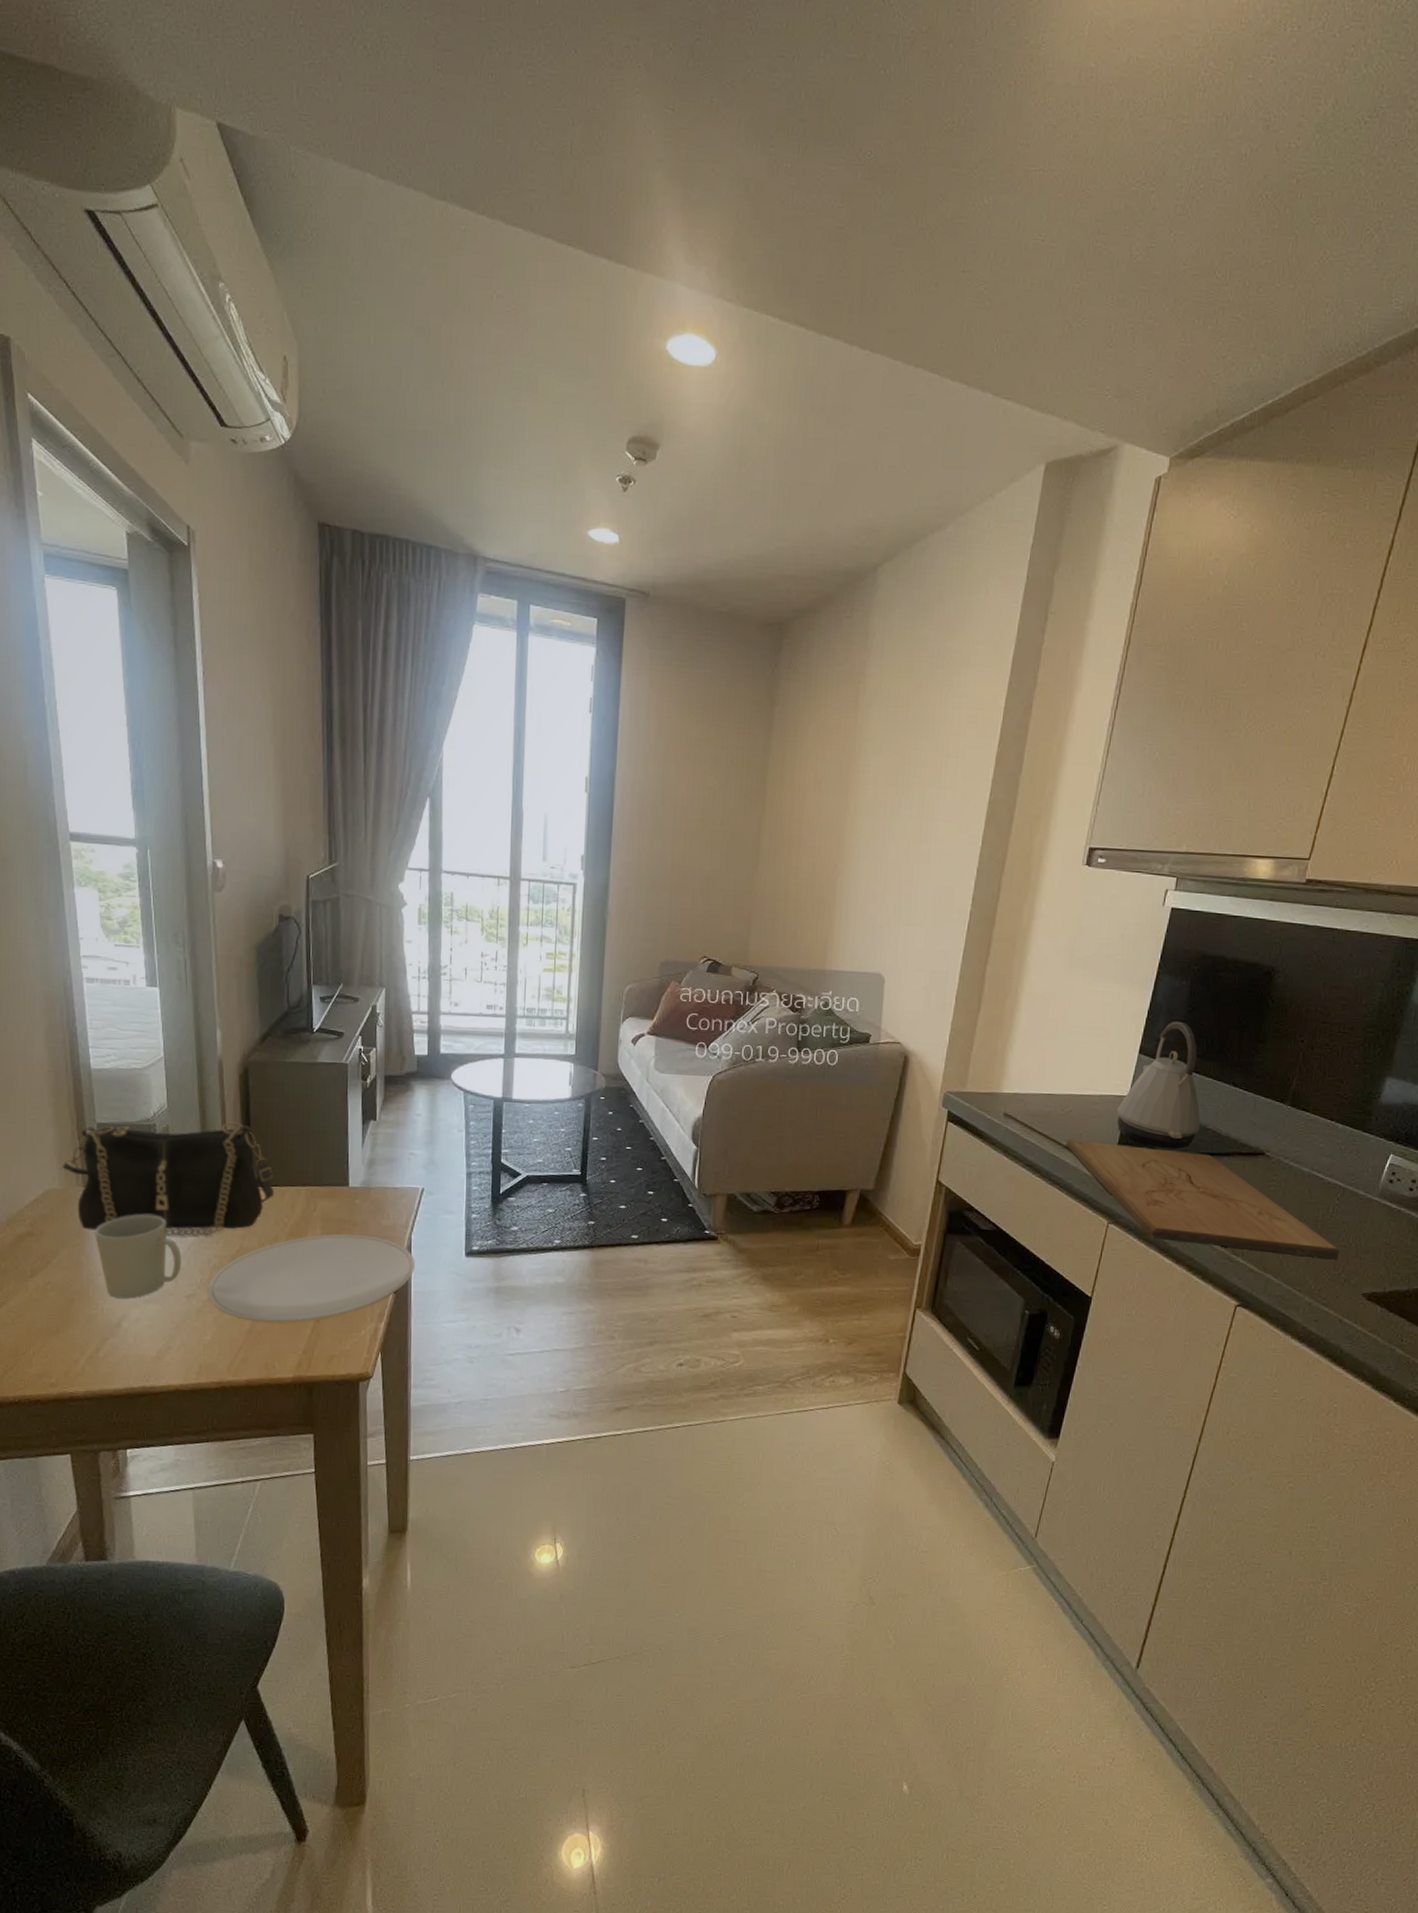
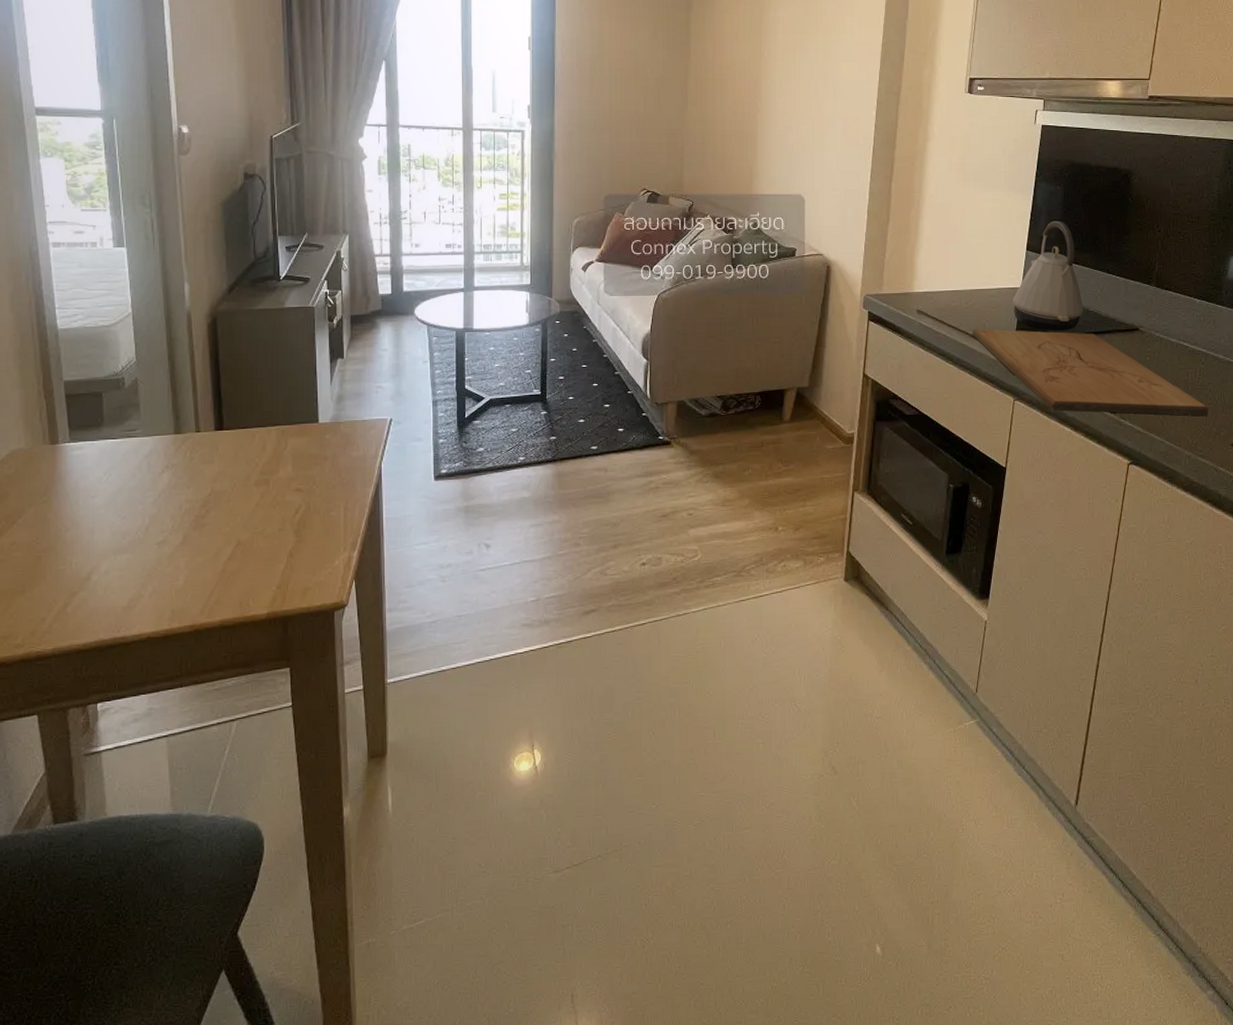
handbag: present [62,1122,275,1237] -> none [28,370,245,487]
mug: present [95,1214,182,1299] -> none [63,466,152,552]
plate: present [207,1233,415,1323] -> none [178,468,386,562]

